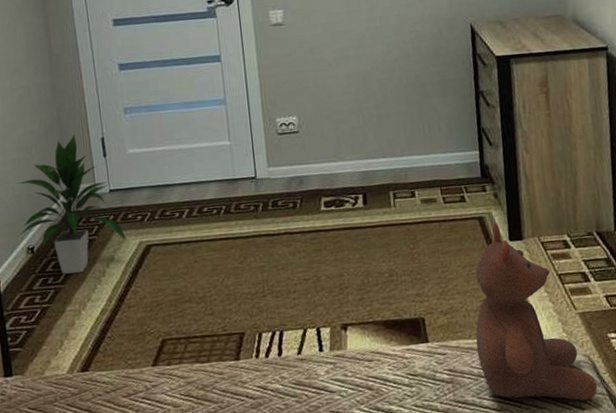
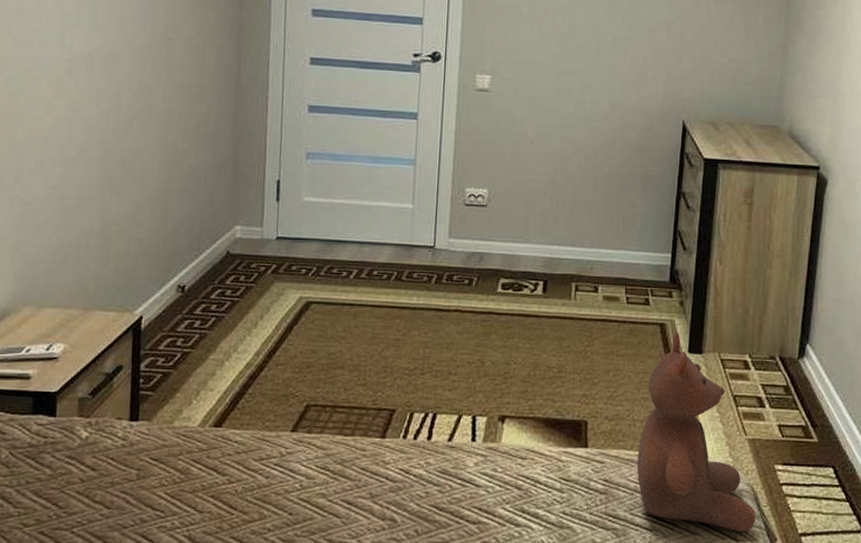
indoor plant: present [17,134,128,274] -> none [172,172,287,321]

